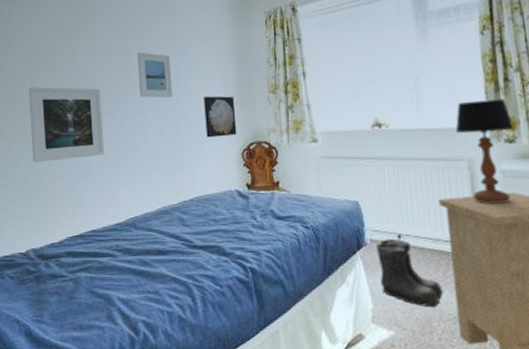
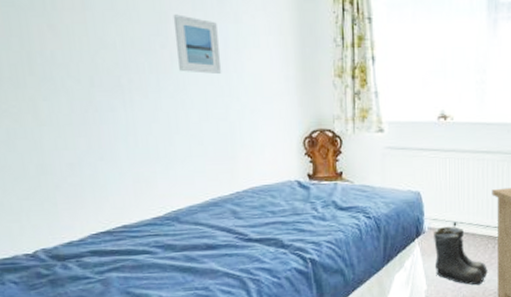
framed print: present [29,87,105,163] -> none [18,47,135,145]
wall art: present [204,96,237,138] -> none [259,75,298,123]

